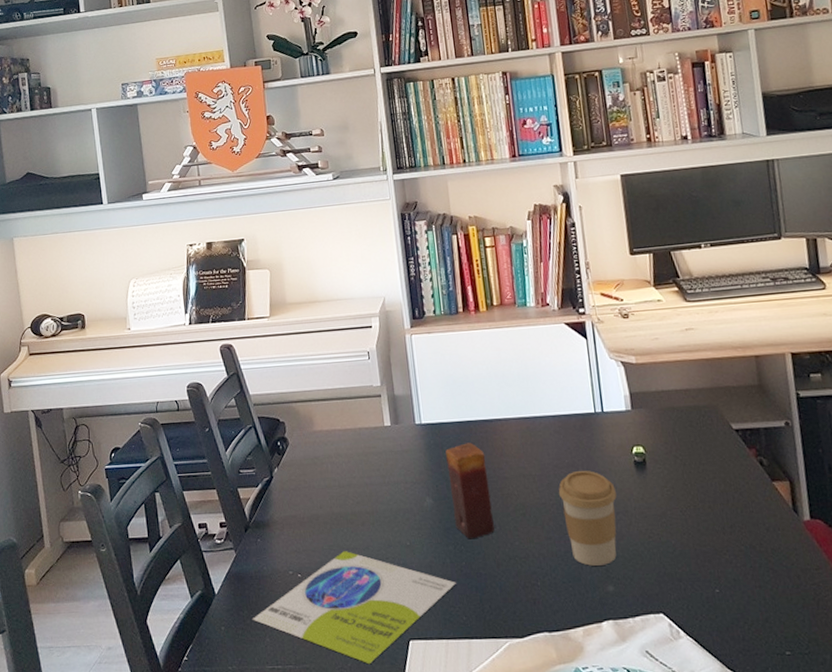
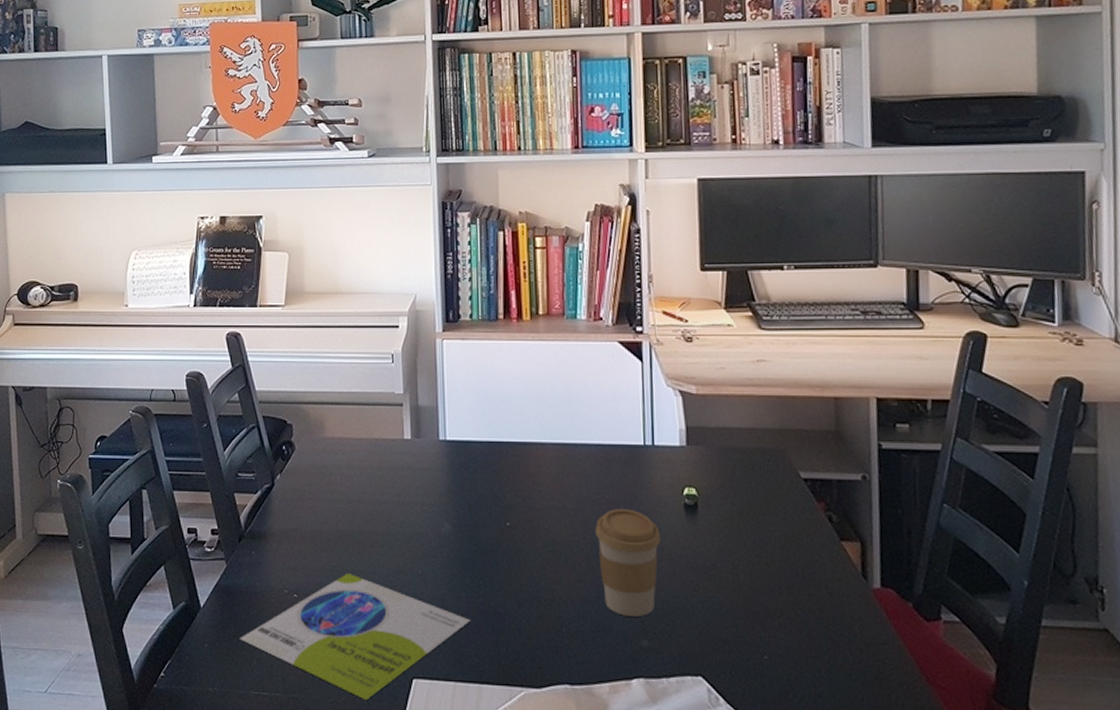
candle: present [445,442,495,540] -> none [471,466,519,574]

